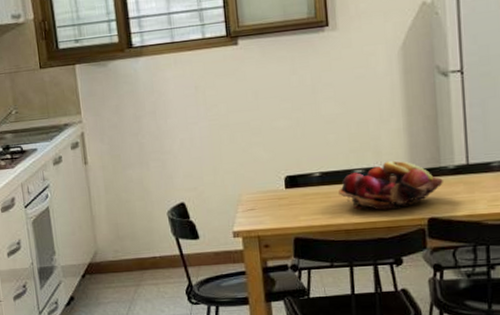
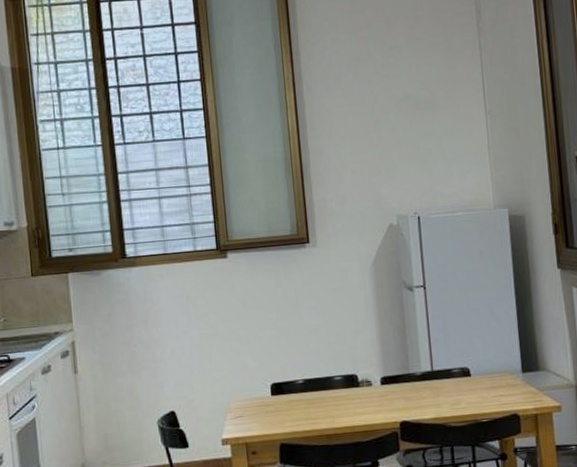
fruit basket: present [339,160,444,211] -> none [320,368,413,416]

